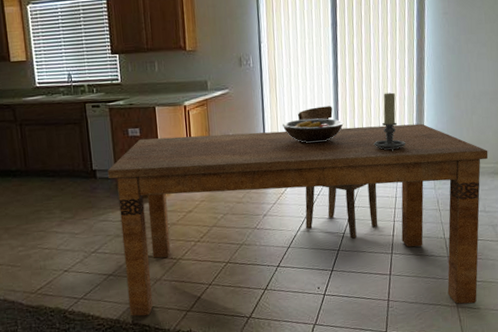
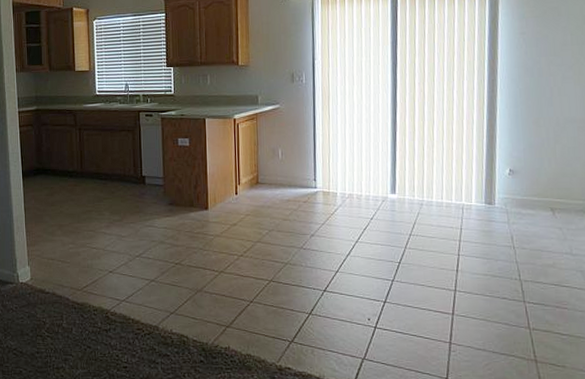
dining table: present [107,123,488,316] -> none [156,148,576,360]
fruit bowl: present [282,118,344,144] -> none [334,138,402,164]
dining chair: present [297,106,378,239] -> none [351,126,440,269]
candle holder: present [373,92,406,151] -> none [436,115,474,178]

